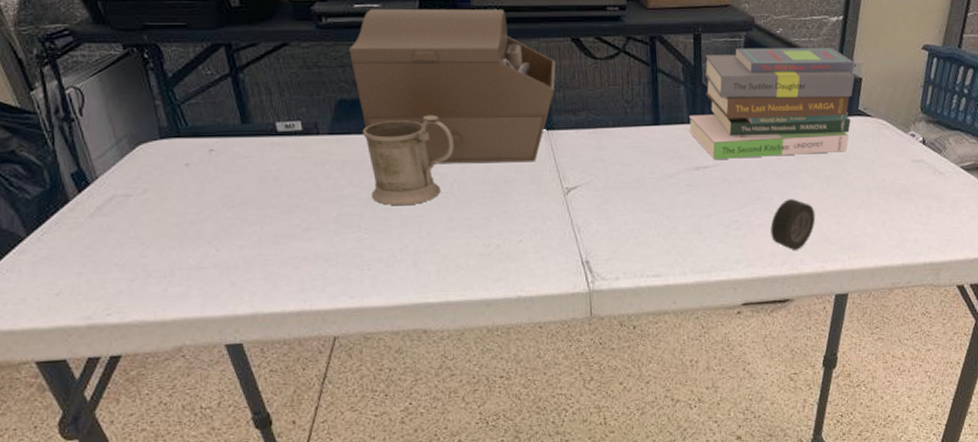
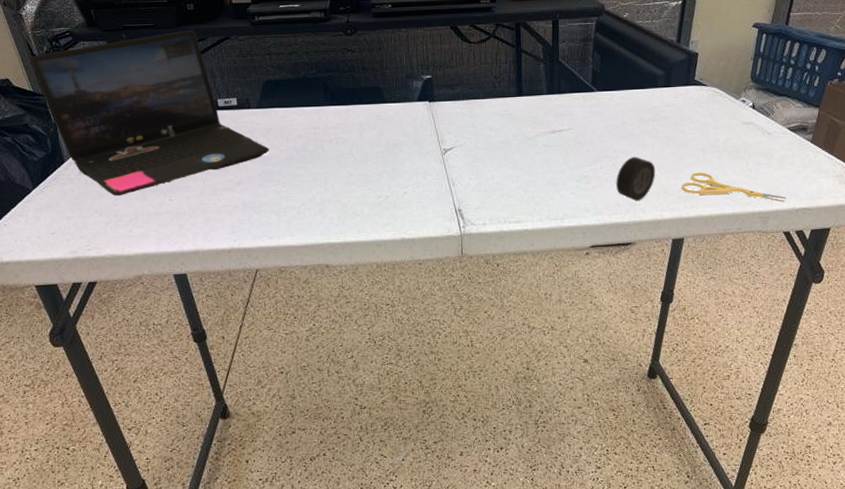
laptop: none [14,32,347,245] -> present [30,29,270,196]
sewing box: present [349,9,556,163] -> none [275,5,438,130]
mug: present [363,115,454,206] -> none [283,91,354,165]
books: present [689,48,855,159] -> none [547,28,692,124]
shears: none [844,217,960,252] -> present [681,172,786,203]

